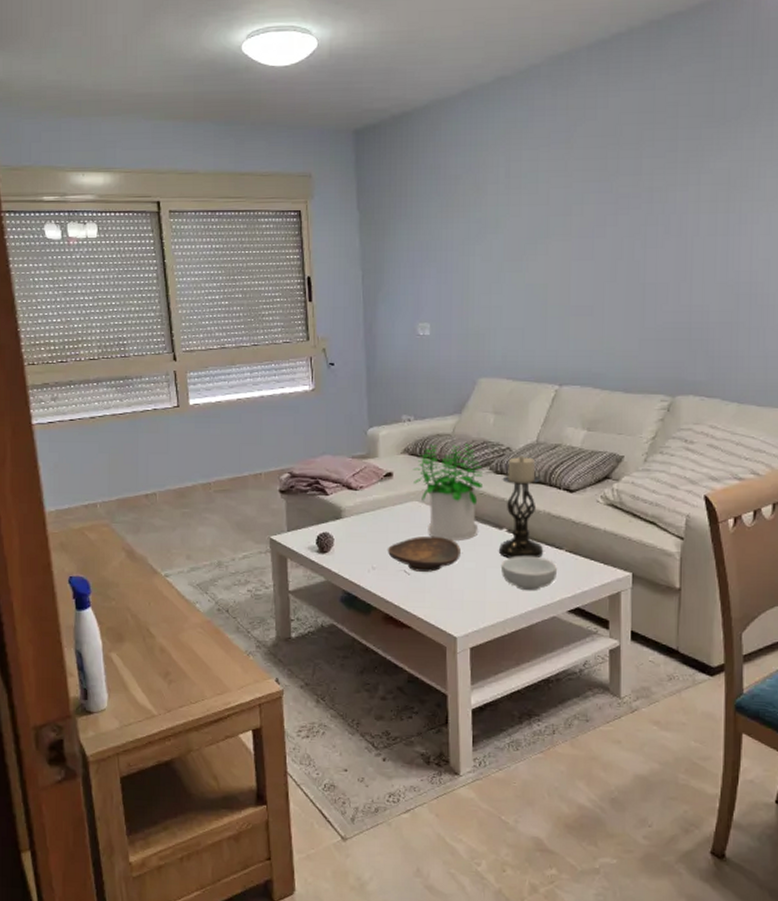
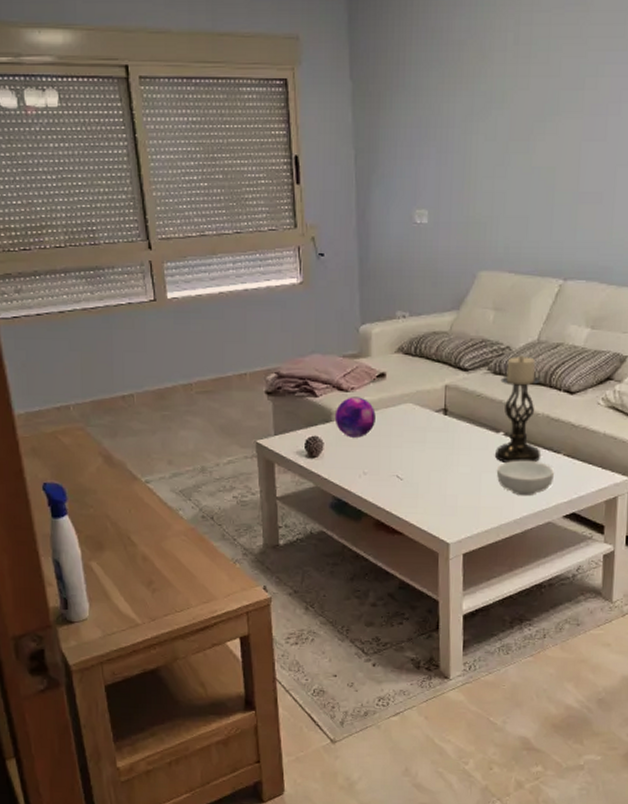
decorative orb: none [344,495,383,534] -> present [334,397,376,438]
decorative bowl: present [387,535,461,572] -> none [379,439,455,477]
potted plant: present [412,443,483,540] -> none [407,342,480,444]

